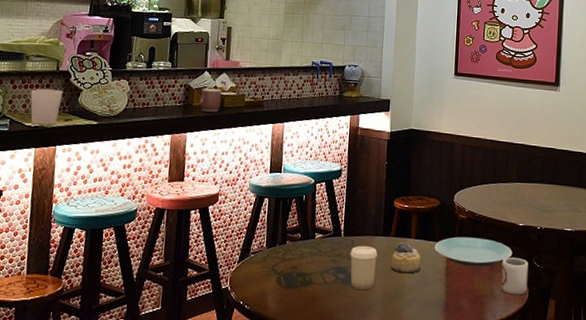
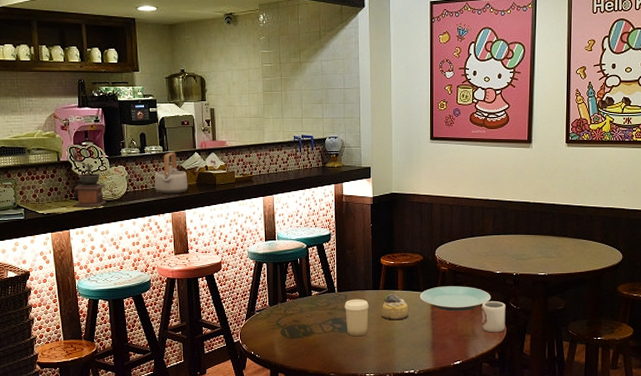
dixie cup: present [30,88,63,125] -> none [38,178,68,212]
coffee grinder: none [67,61,104,123] -> present [73,151,107,207]
teapot: none [157,69,194,115] -> present [154,152,188,194]
mug: present [200,88,222,112] -> none [193,167,213,190]

